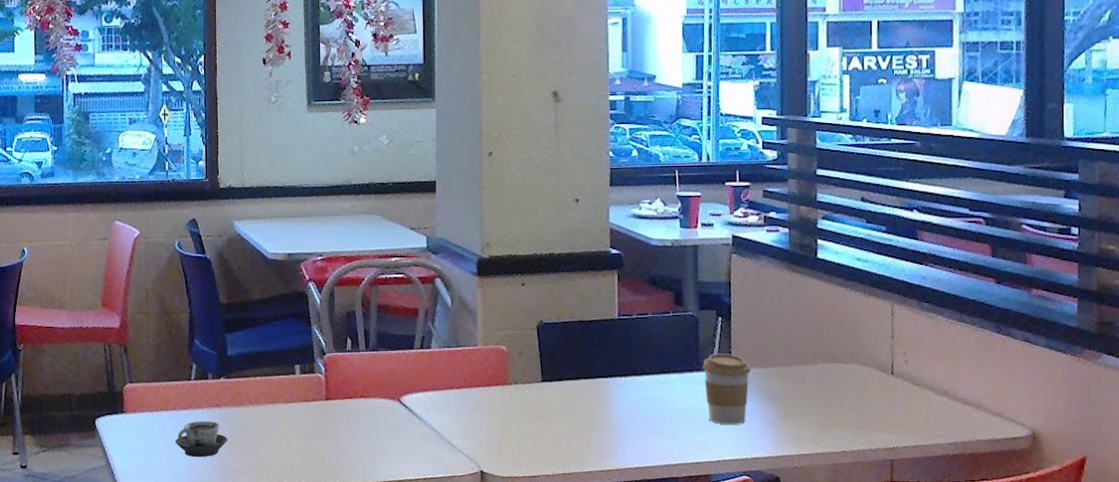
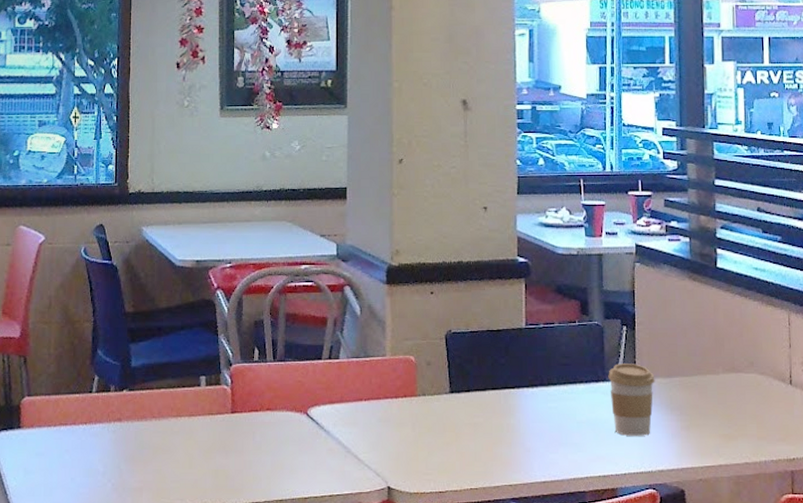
cup: present [175,421,228,458] -> none [73,436,129,476]

